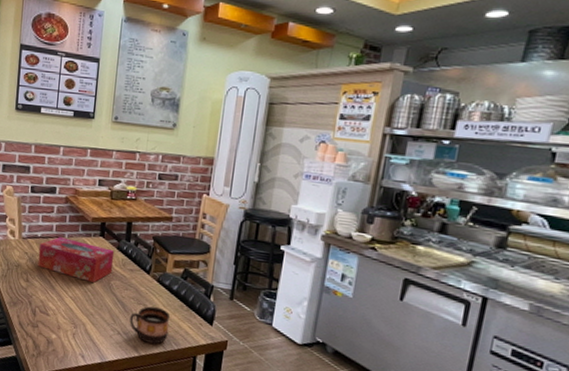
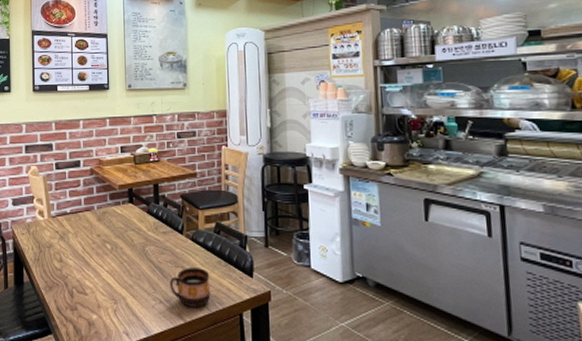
tissue box: present [37,237,115,283] -> none [69,210,146,252]

